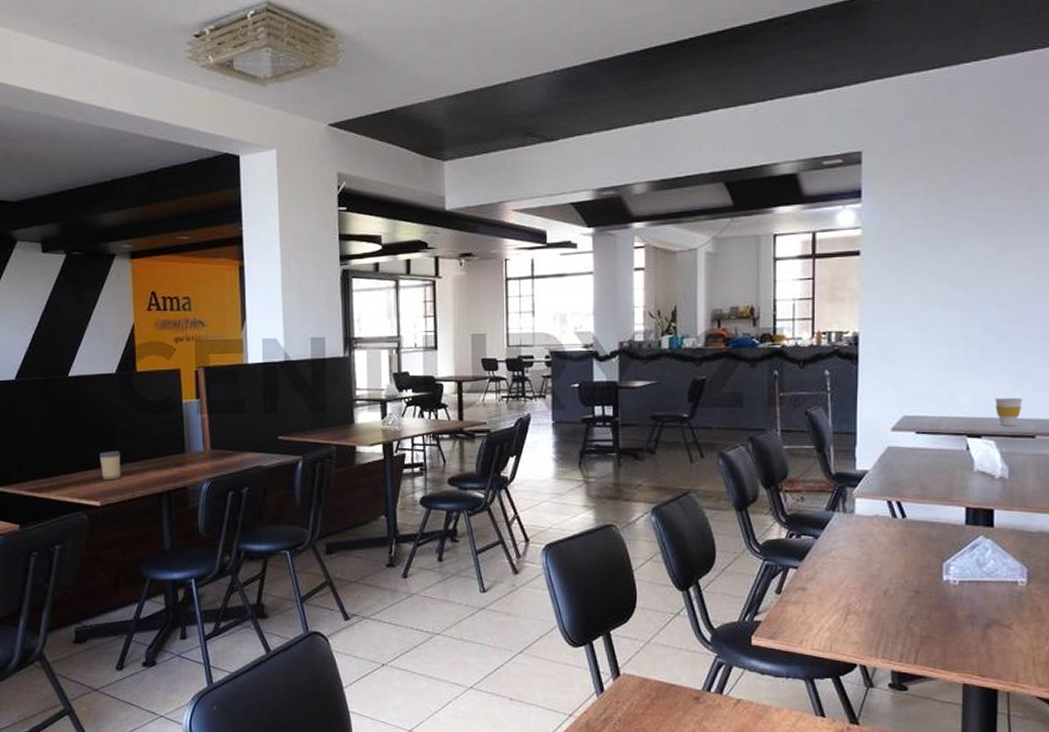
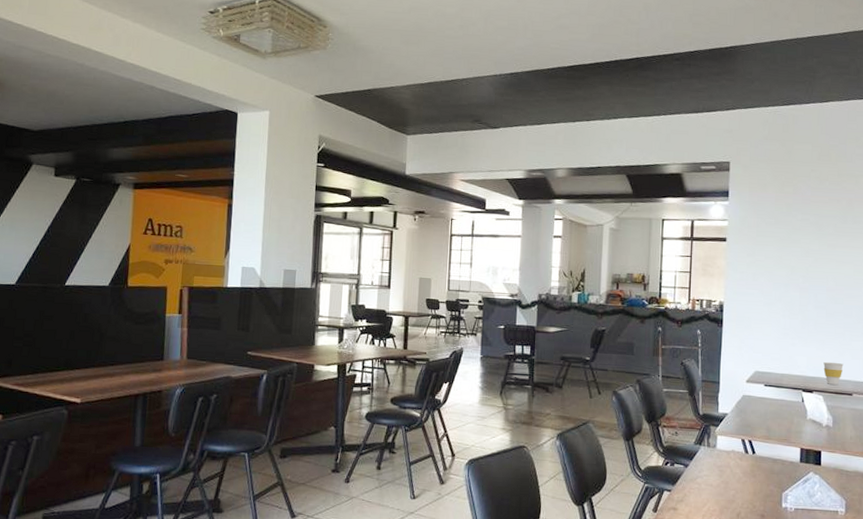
cup: present [99,451,121,481] -> none [85,354,105,381]

